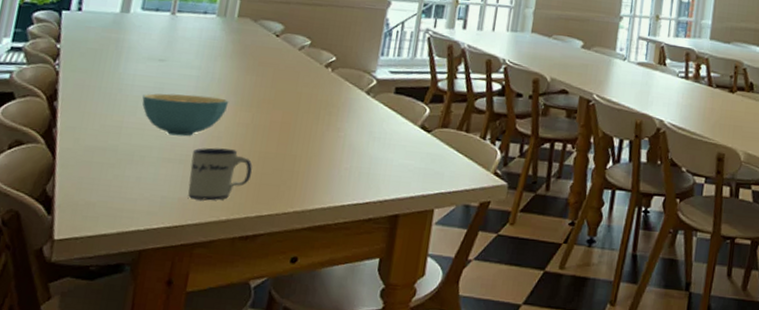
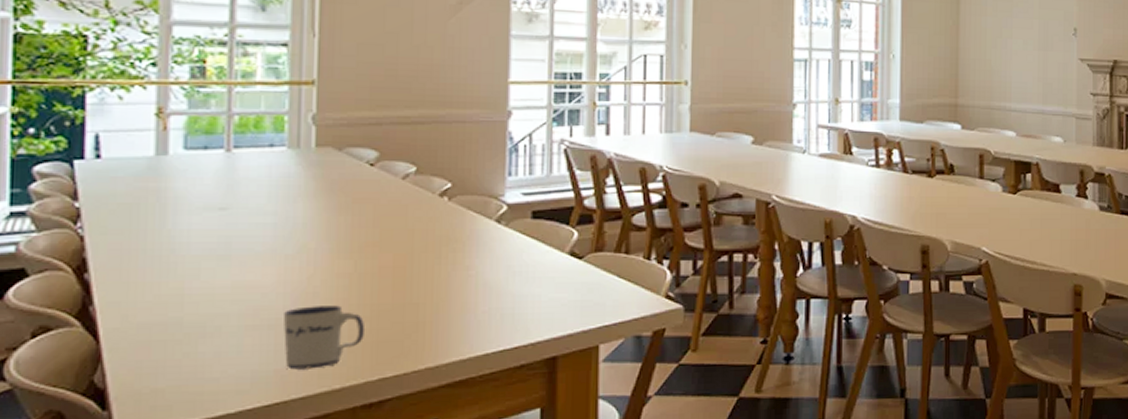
cereal bowl: present [142,93,229,137] -> none [205,246,321,297]

